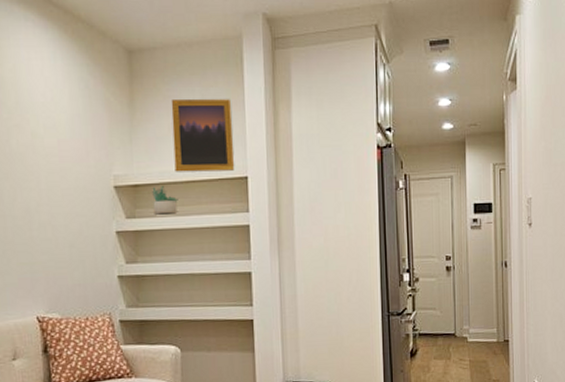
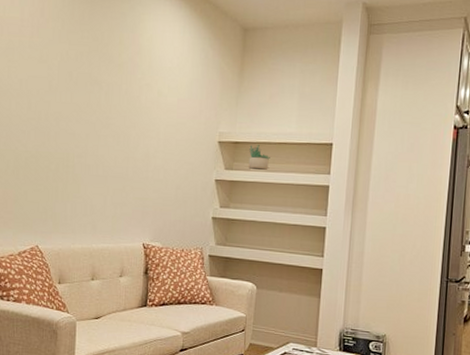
picture frame: present [171,99,234,172] -> none [270,72,325,137]

